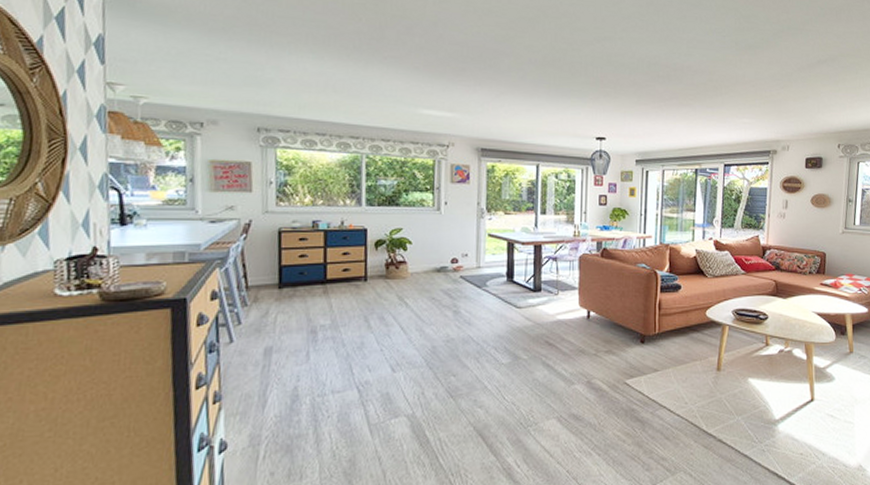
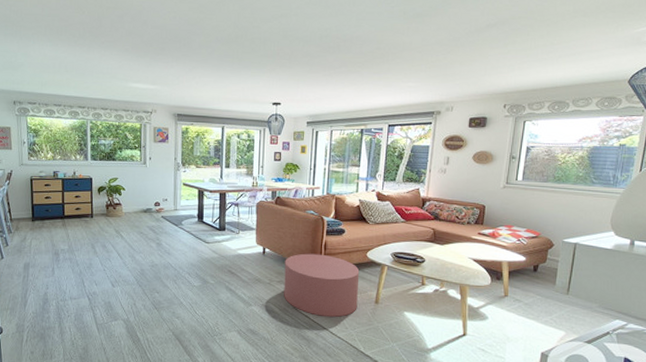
pouf: none [613,315,699,392] -> present [284,253,360,318]

